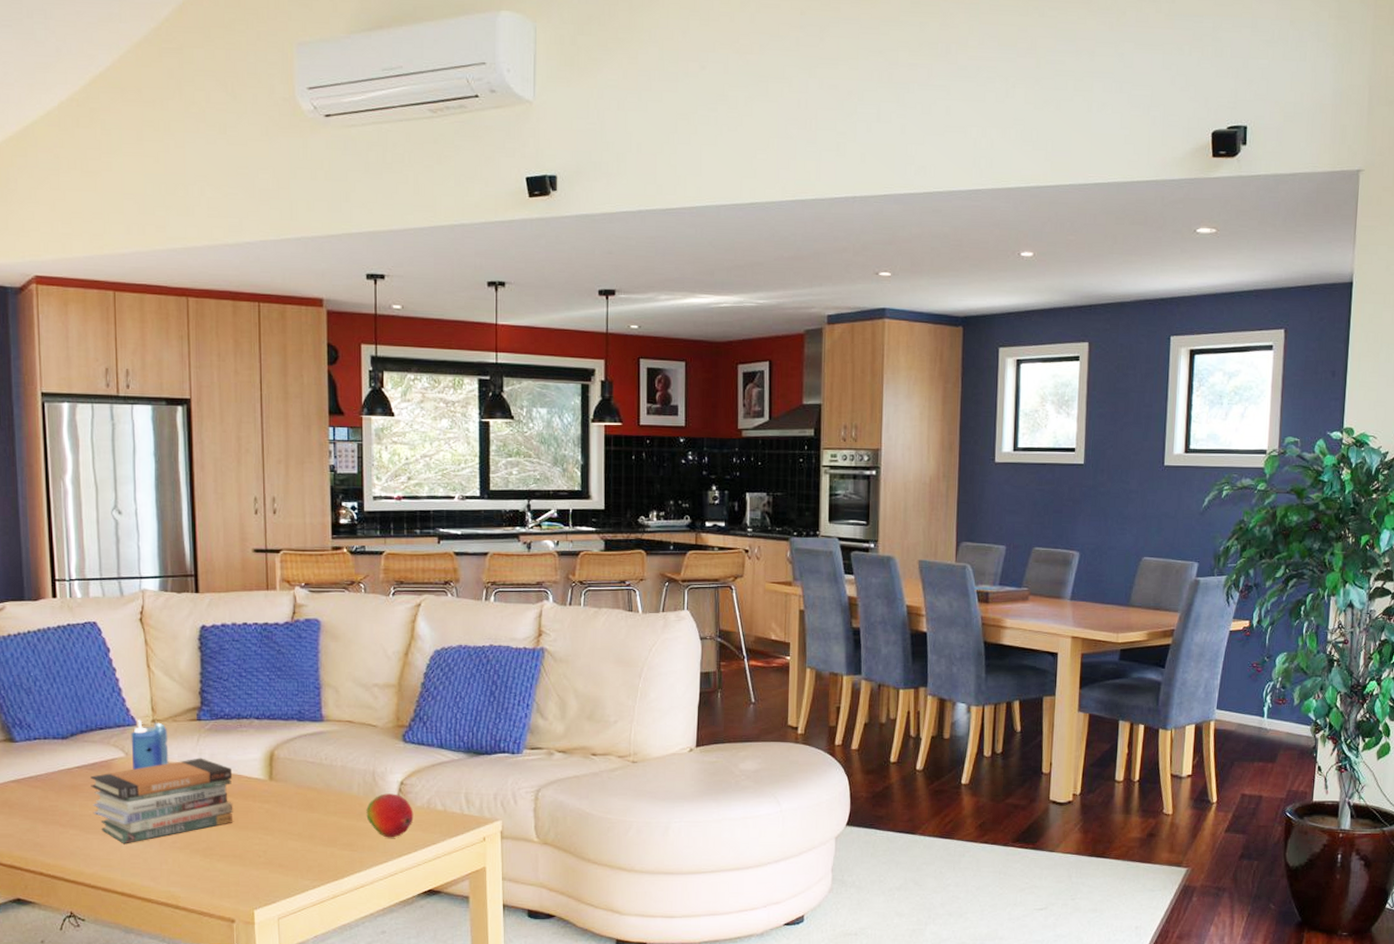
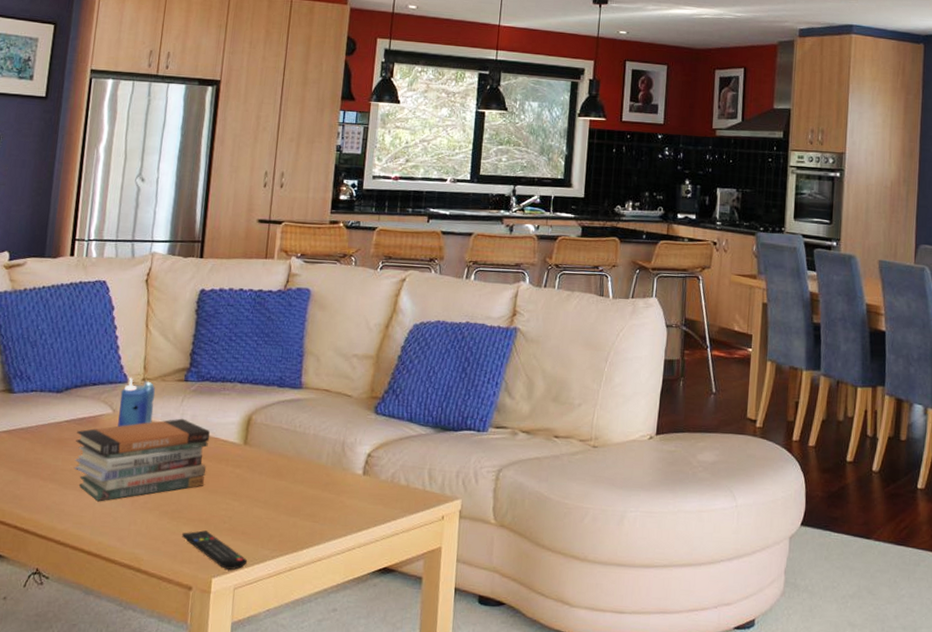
remote control: none [217,866,289,901] -> present [182,530,248,570]
fruit: present [366,793,414,838] -> none [331,465,378,511]

